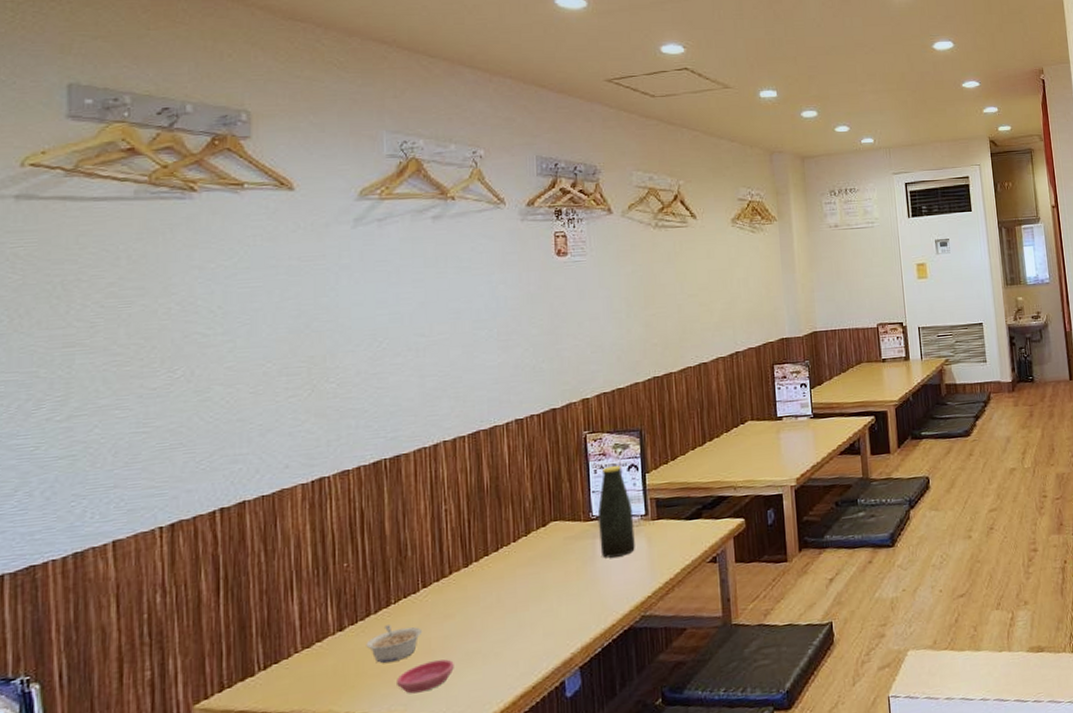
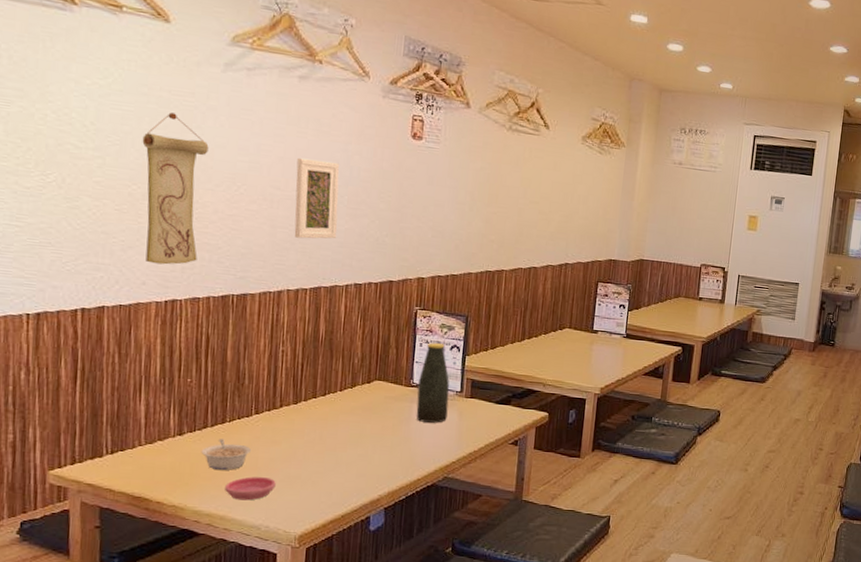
wall scroll: none [274,279,345,443] -> present [142,112,209,265]
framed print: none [439,296,491,384] -> present [294,157,340,239]

